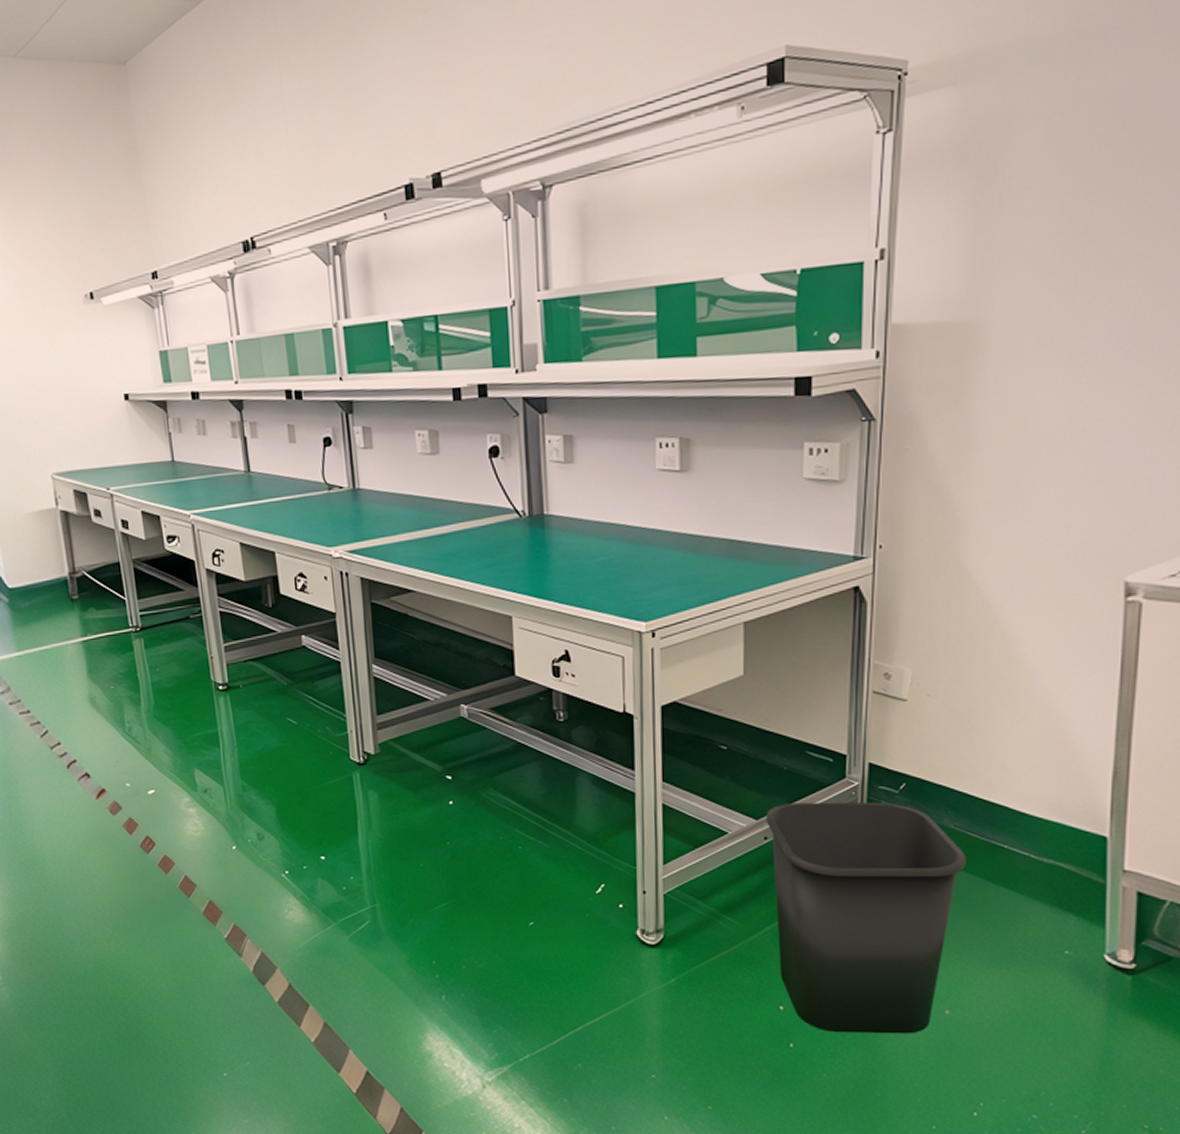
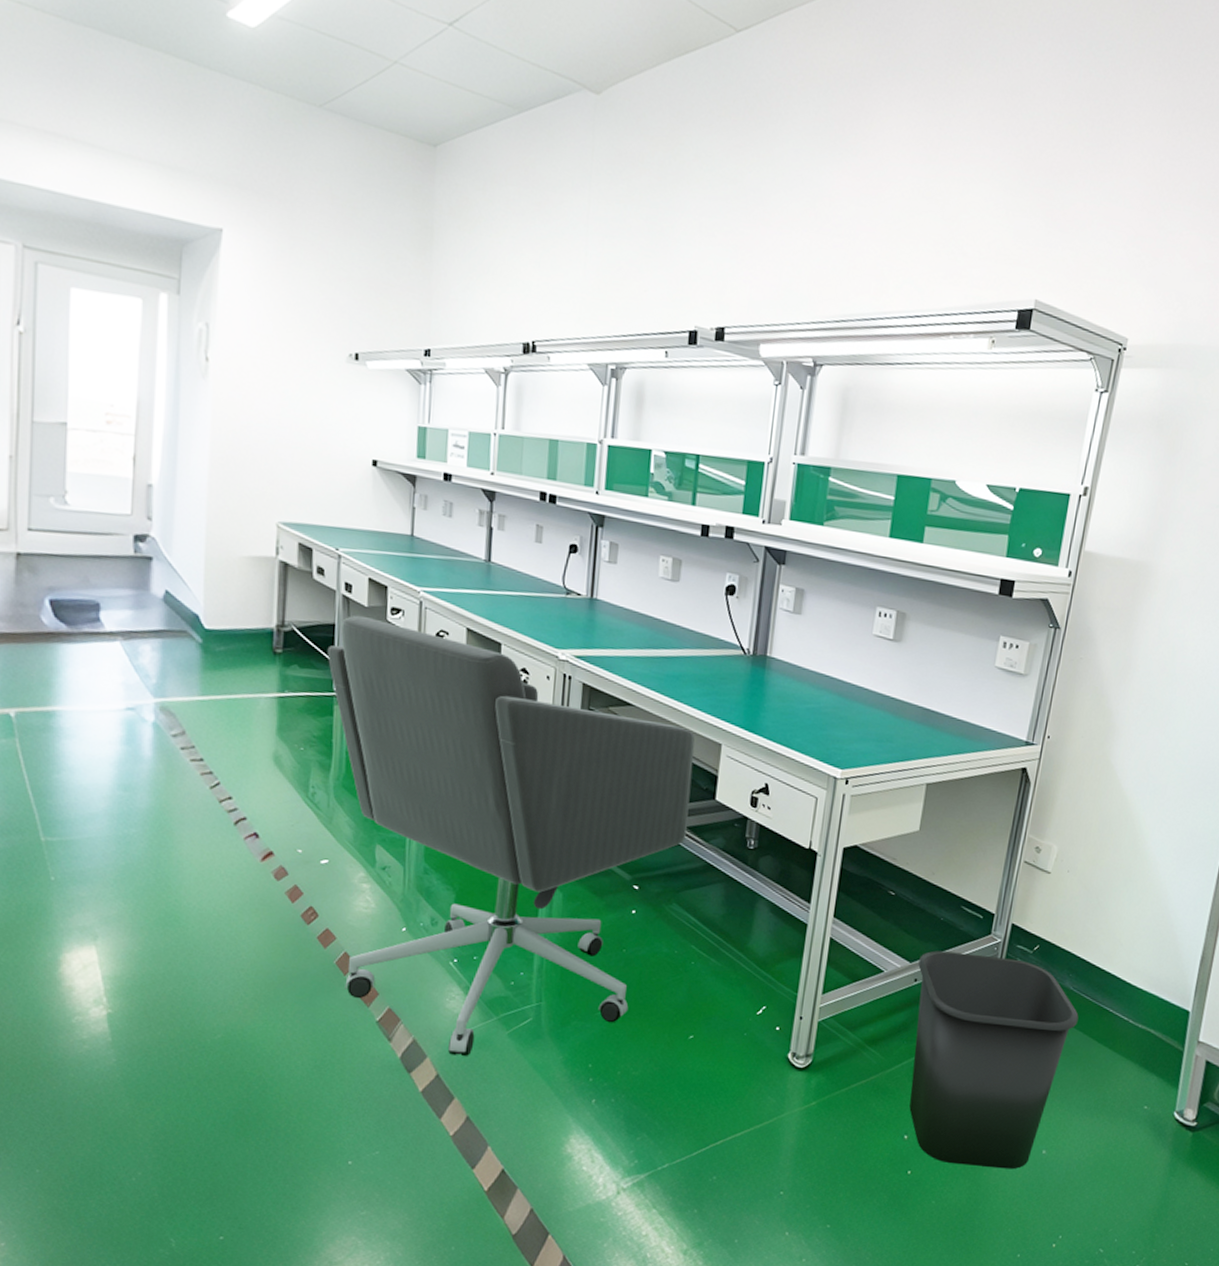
office chair: none [117,549,491,964] -> present [327,615,695,1056]

